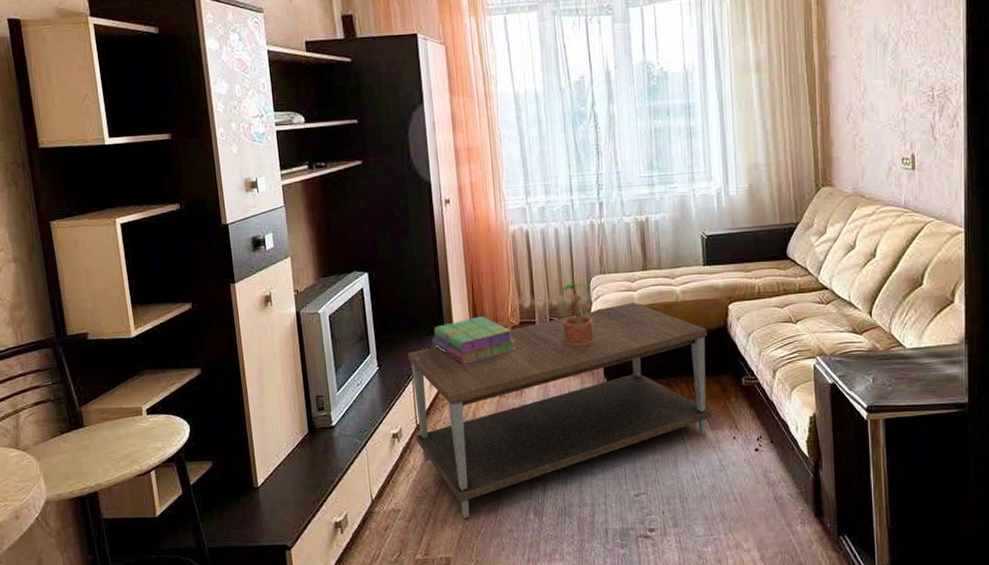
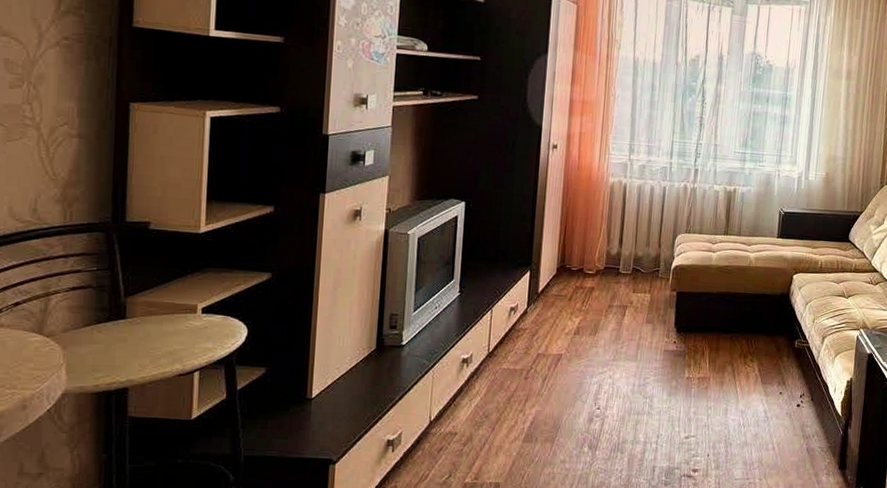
coffee table: present [407,302,712,518] -> none [485,262,772,446]
stack of books: present [432,316,516,364] -> none [518,256,598,300]
potted plant: present [559,283,595,346] -> none [643,238,675,296]

